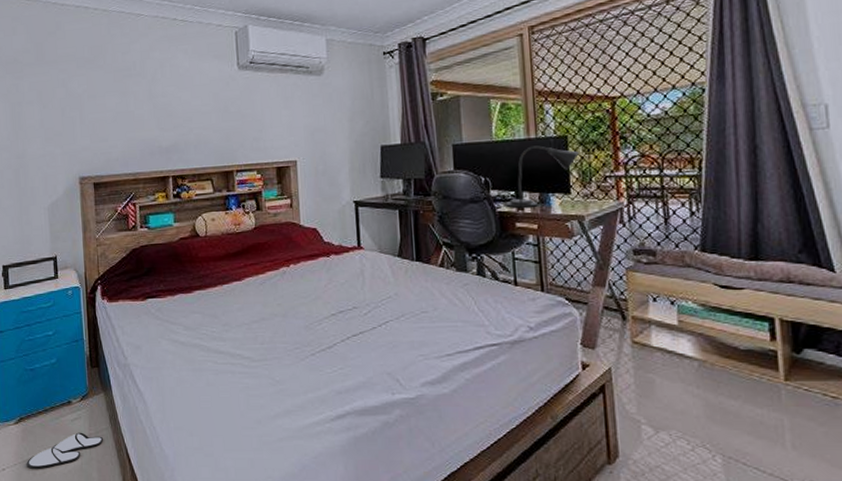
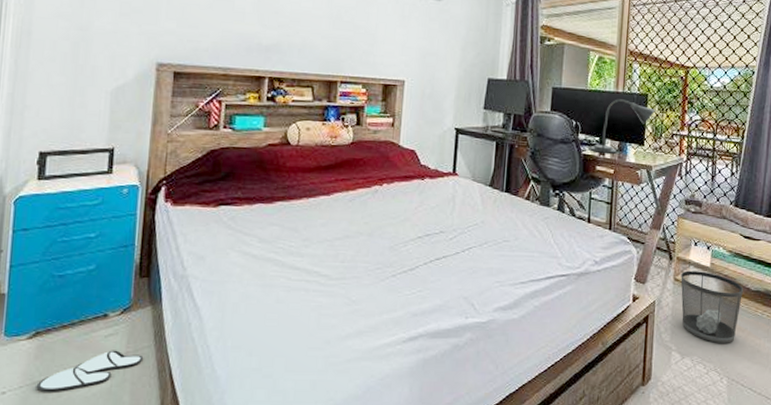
waste bin: none [640,330,729,414] -> present [680,270,744,343]

